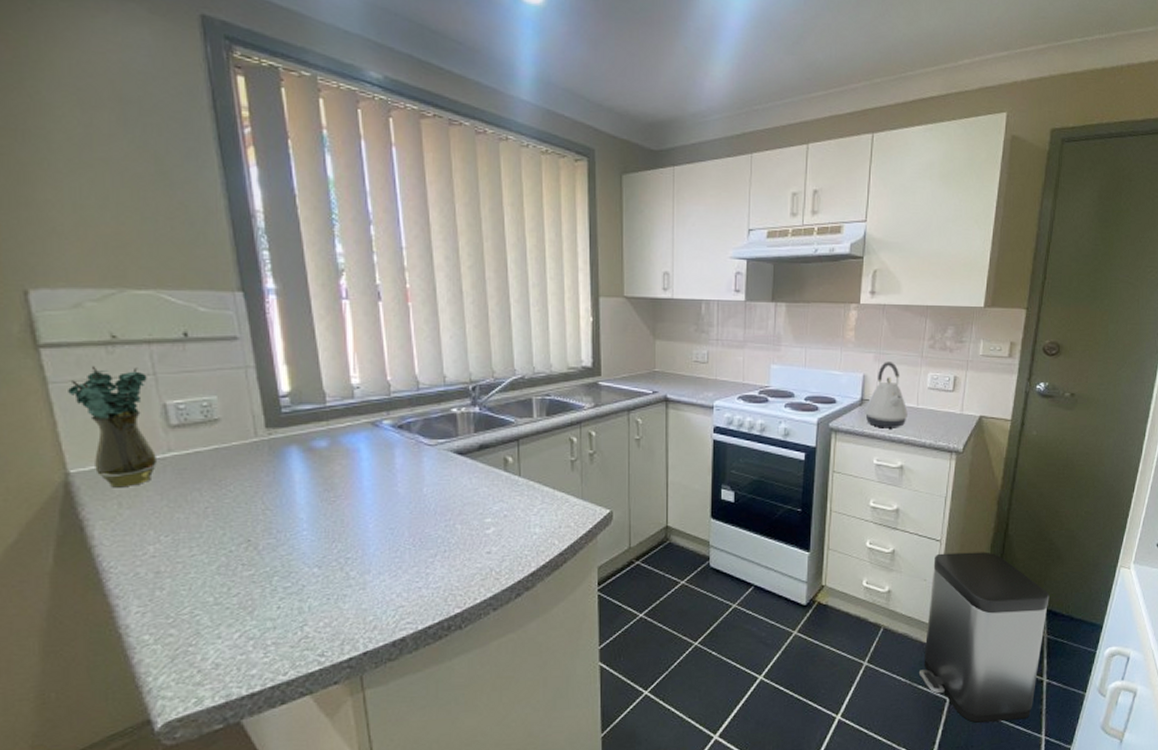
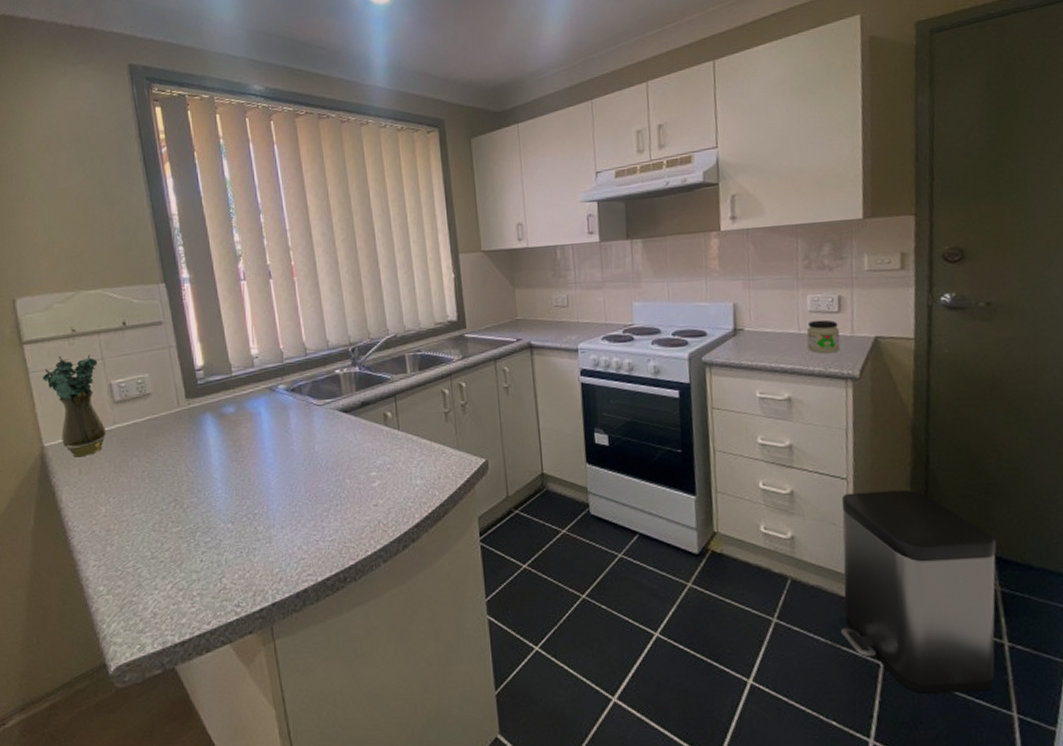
kettle: present [865,362,908,428] -> none [740,287,789,359]
jar: none [922,397,952,428] -> present [806,319,841,354]

